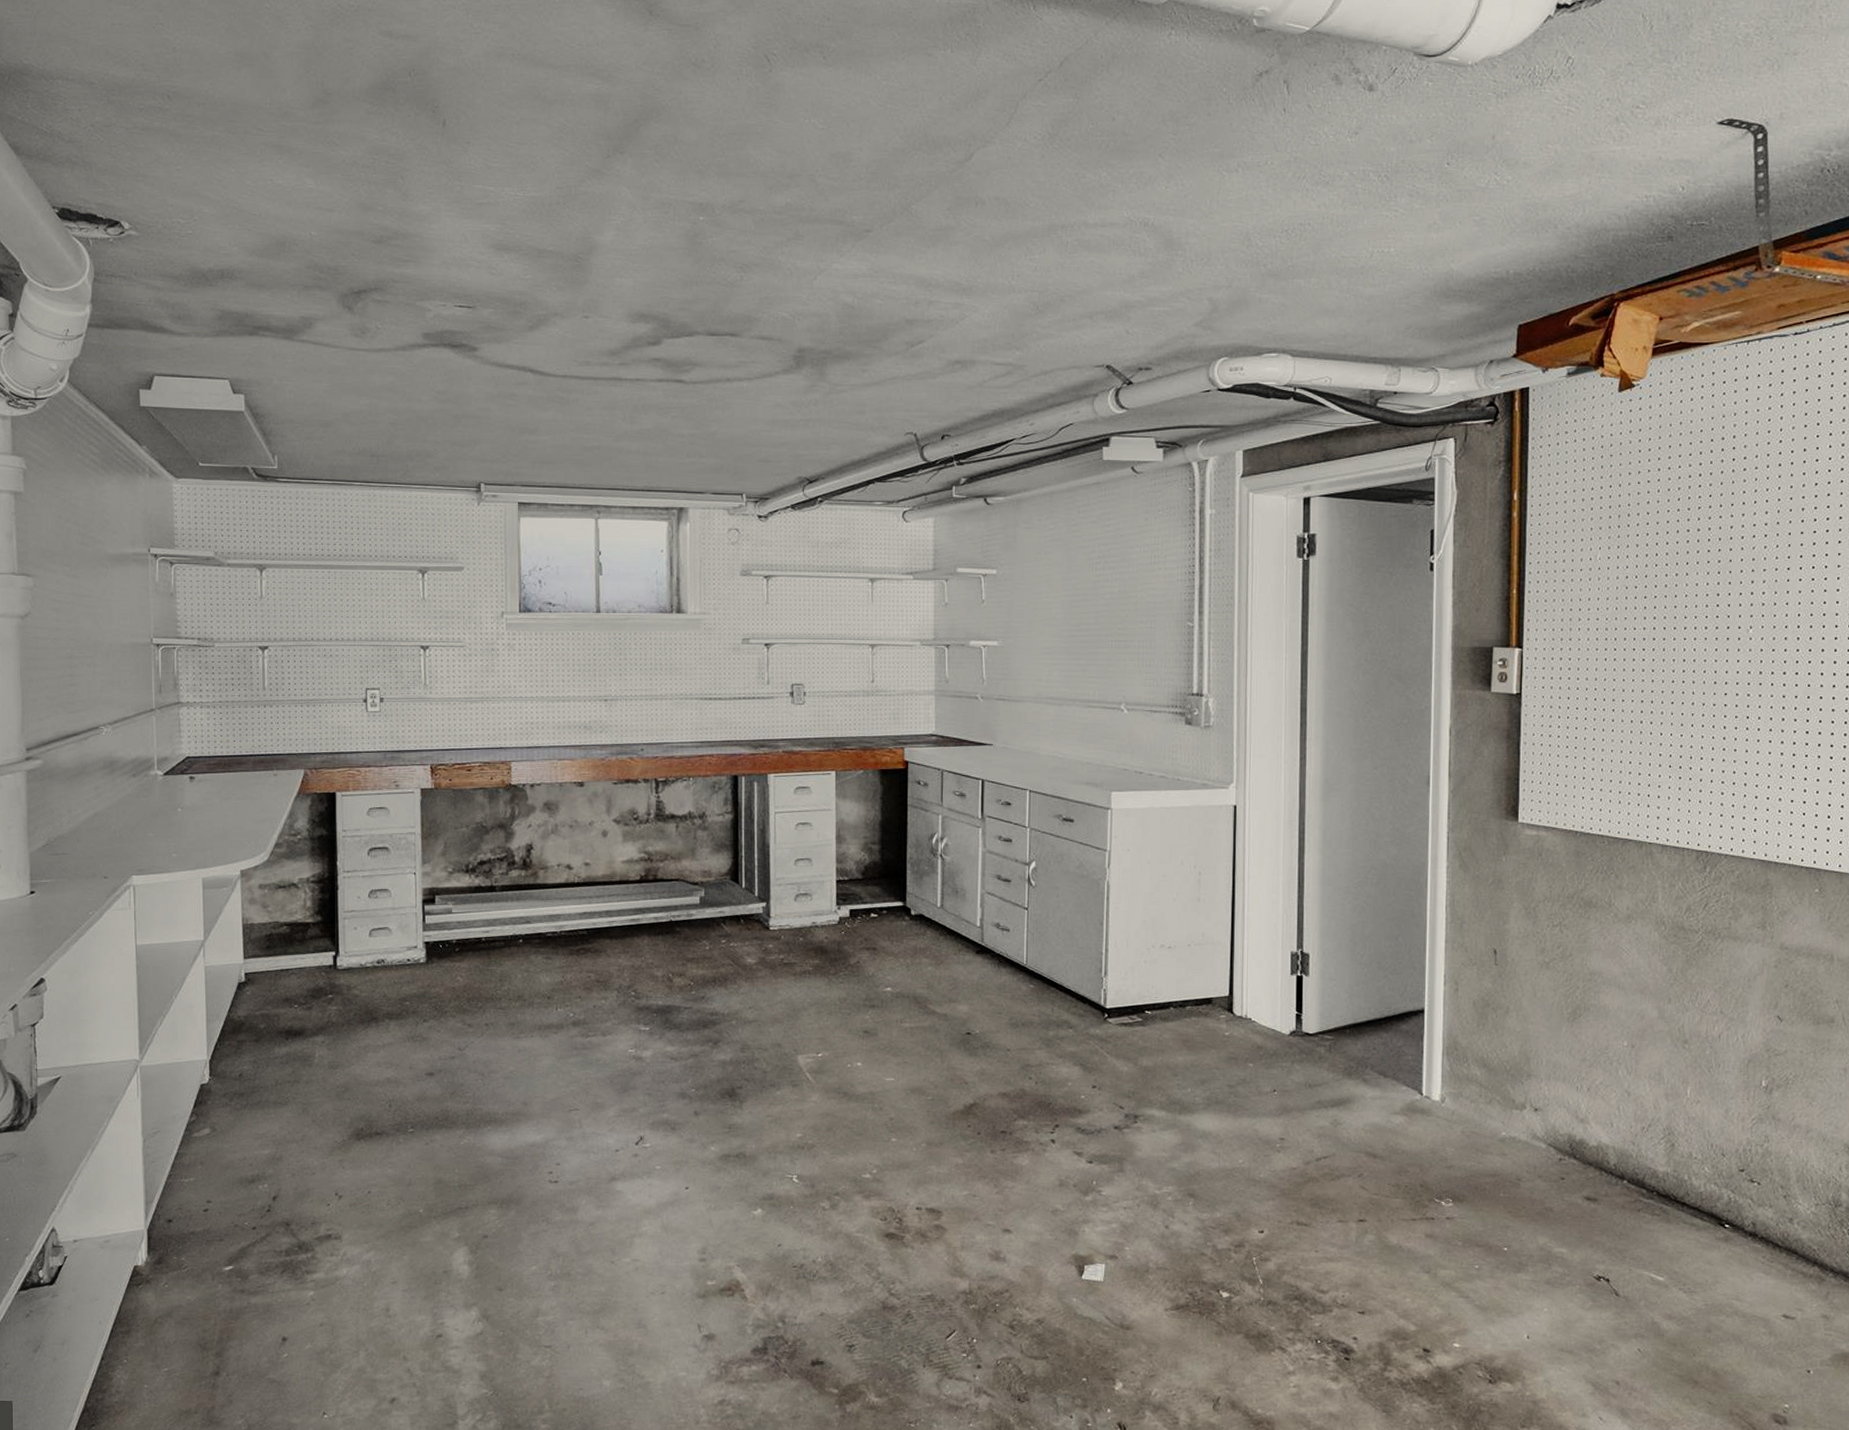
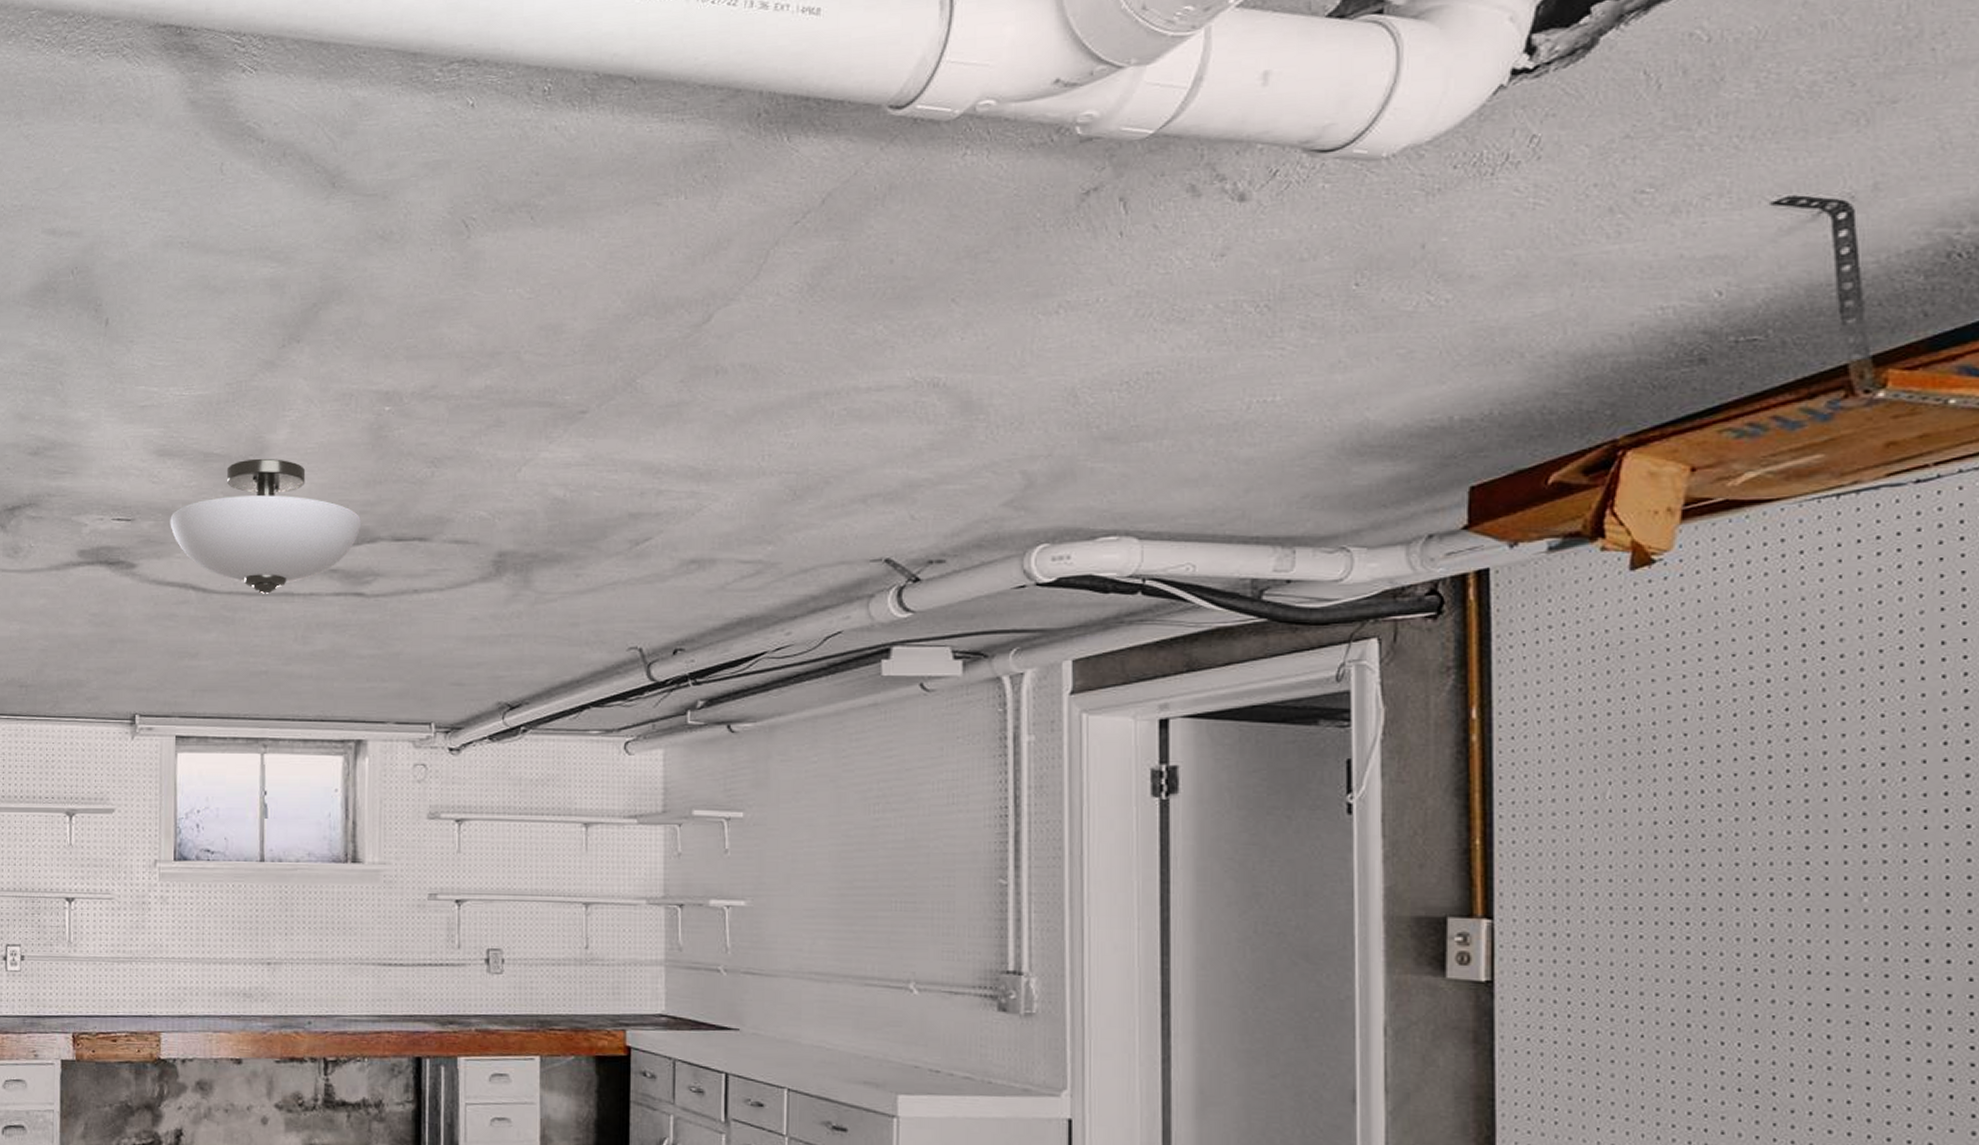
light fixture: none [508,257,681,378] -> present [170,458,362,594]

